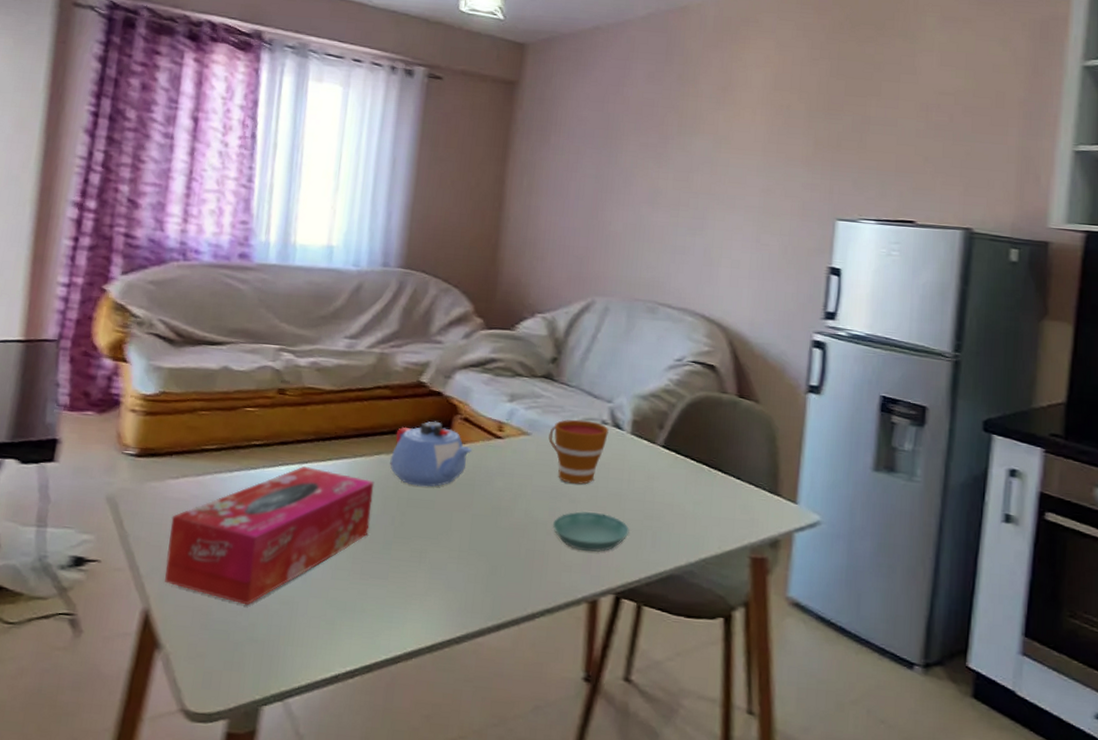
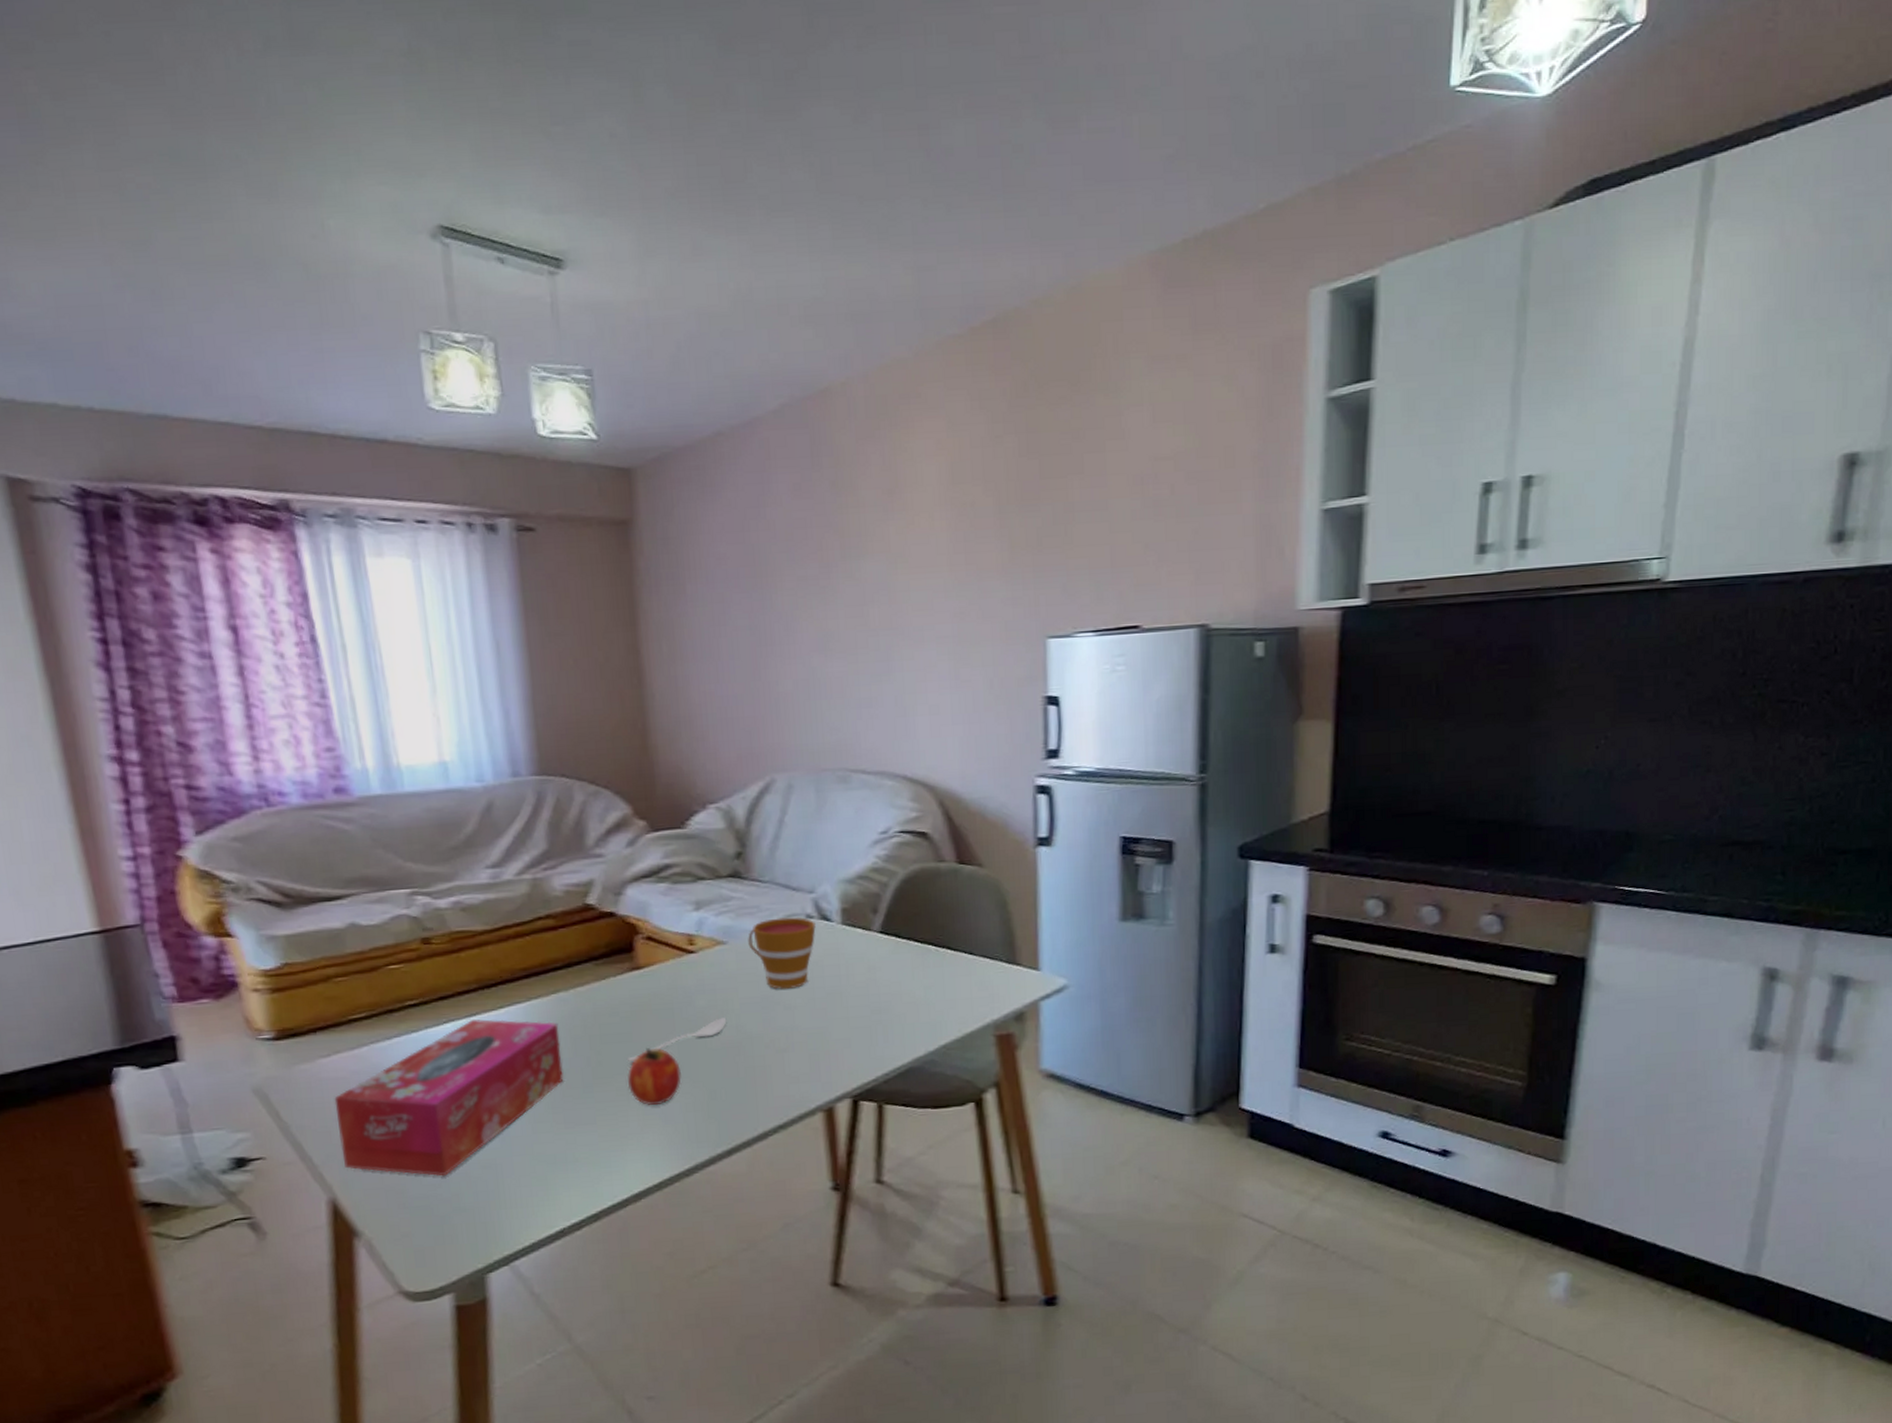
teapot: present [390,421,473,487] -> none [570,945,664,1021]
fruit: none [422,517,470,571] -> present [628,1048,681,1105]
spoon: none [425,500,518,527] -> present [626,1017,727,1061]
saucer: present [552,511,630,552] -> none [769,1015,857,1060]

